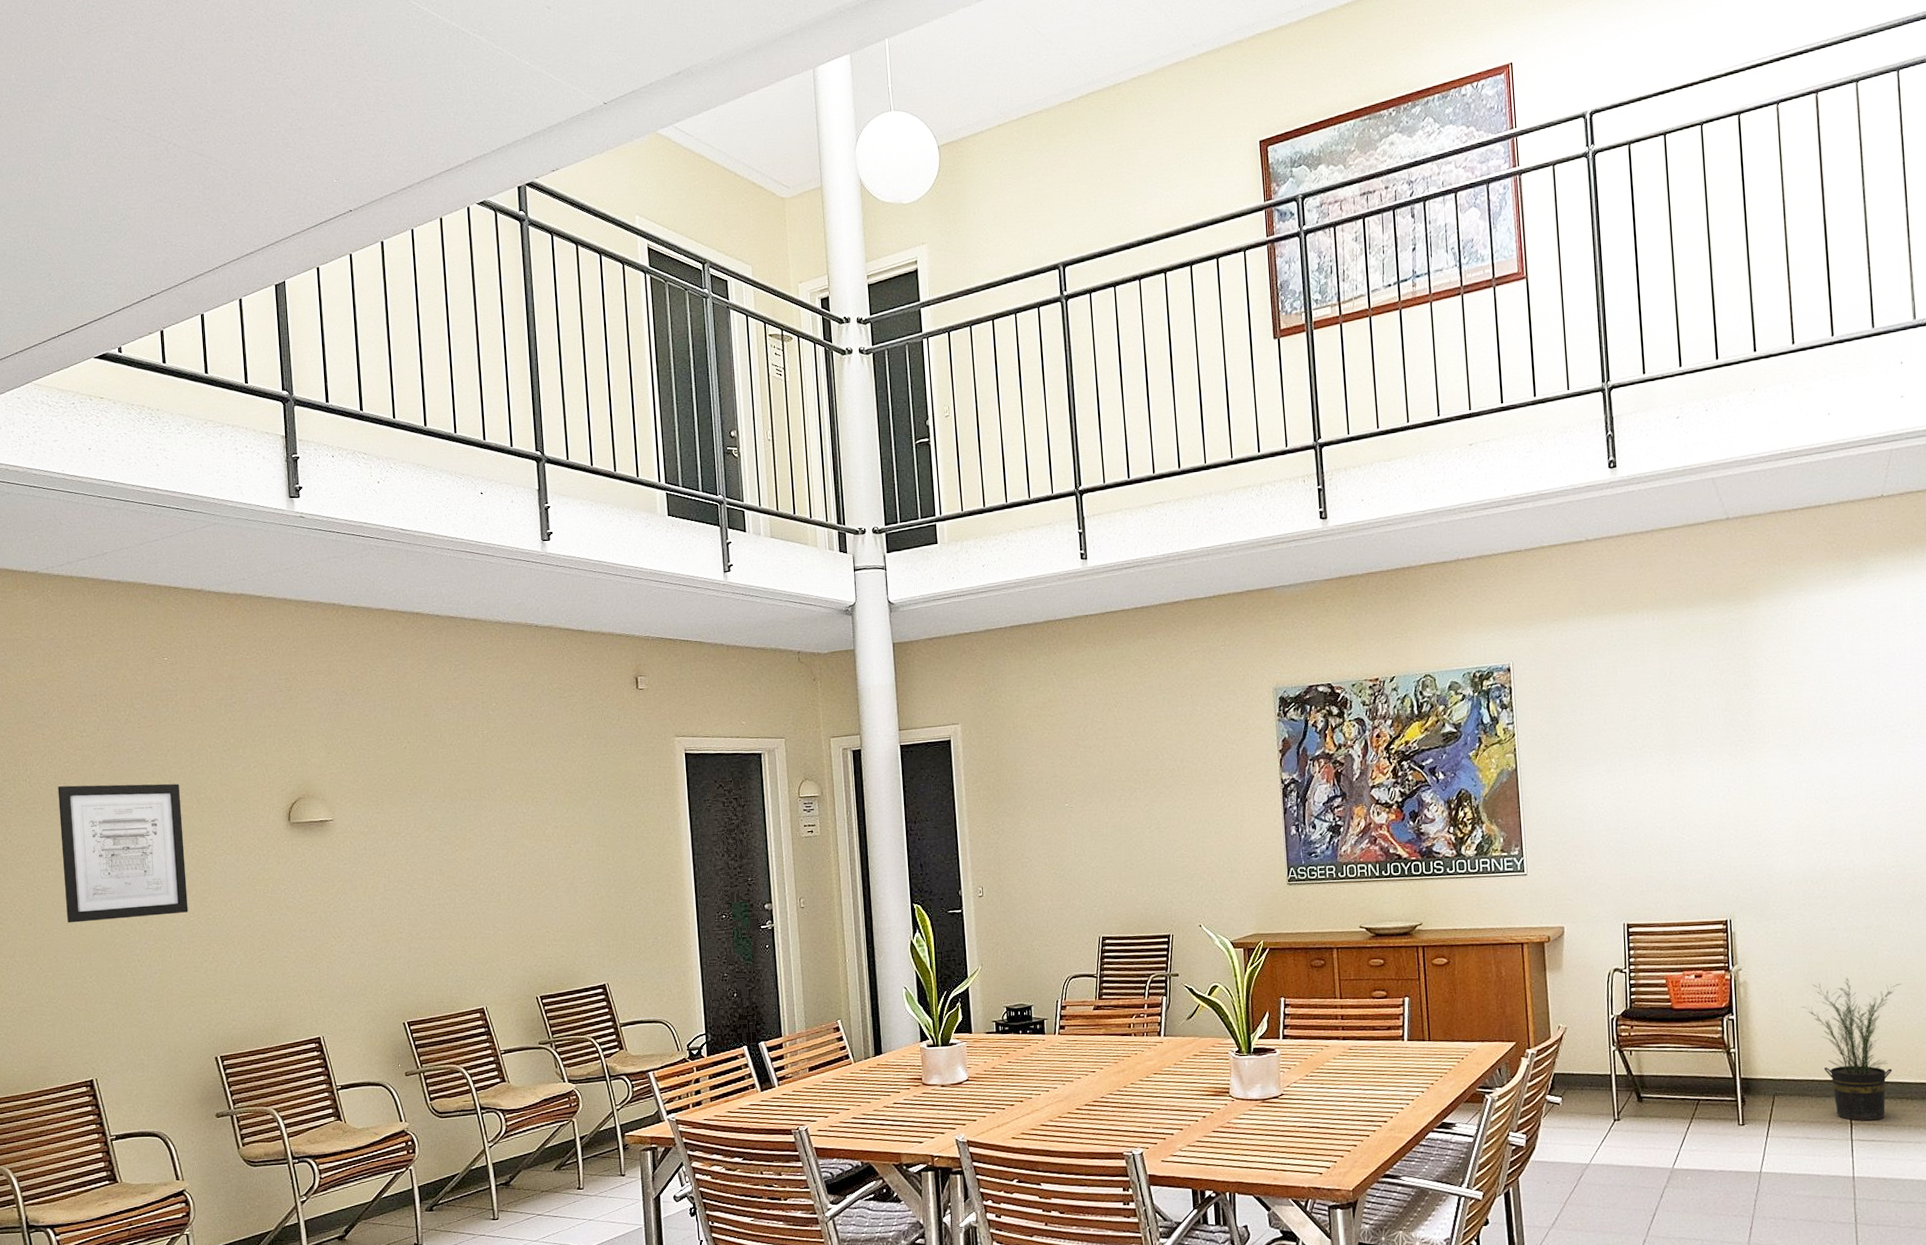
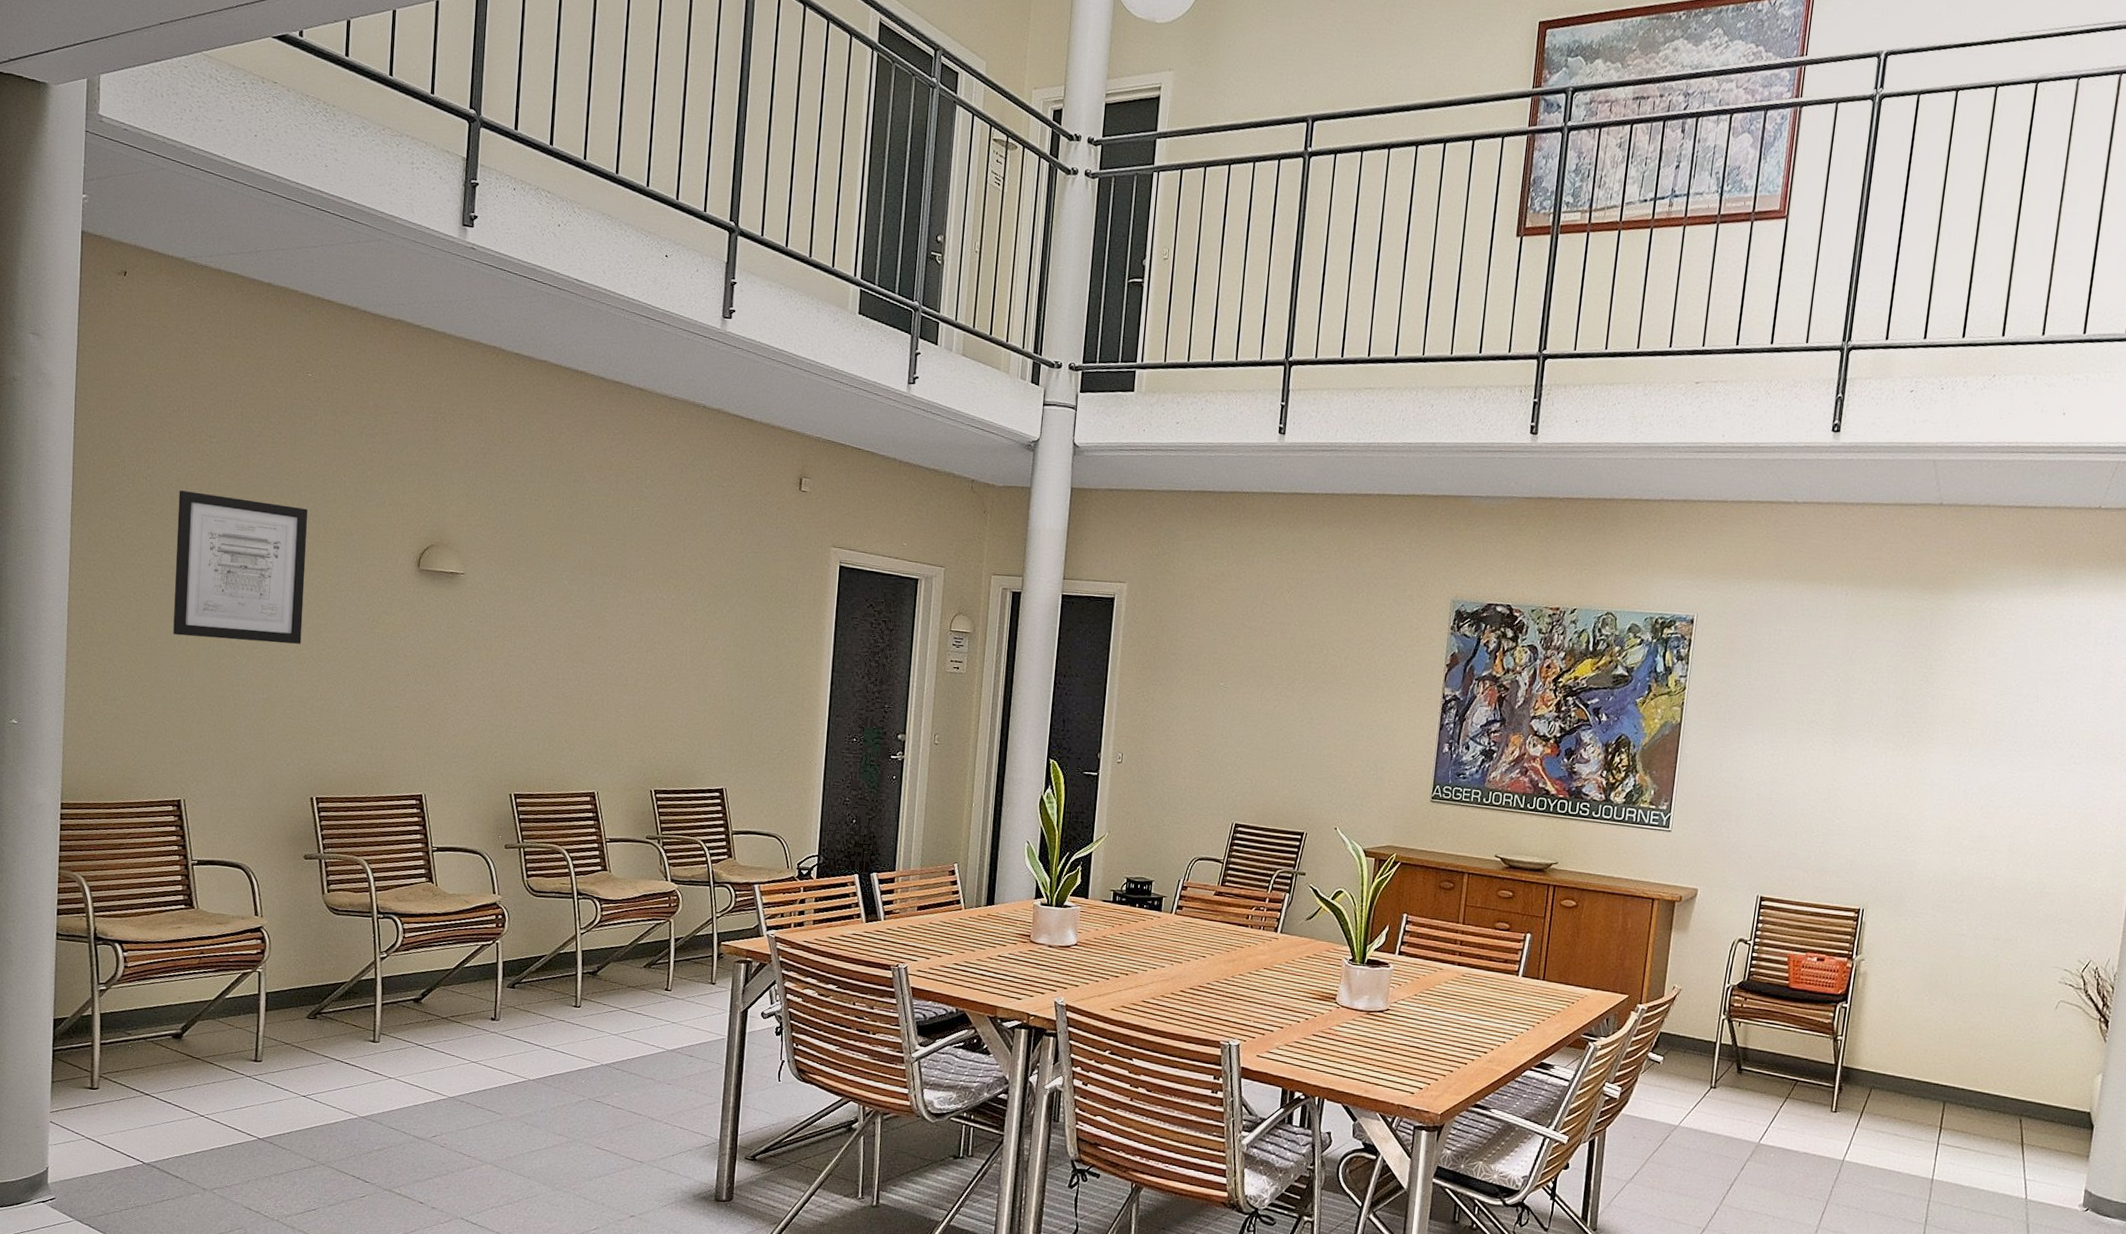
potted plant: present [1801,978,1901,1121] -> none [1915,985,2017,1128]

